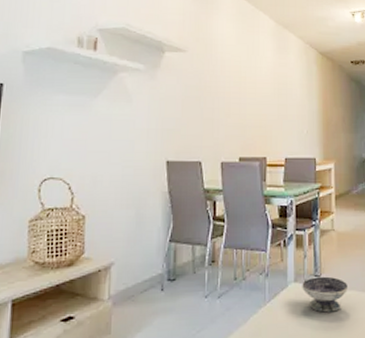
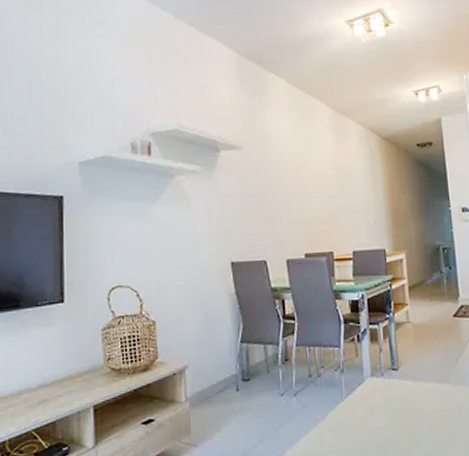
bowl: present [302,276,347,313] -> none [379,369,427,406]

